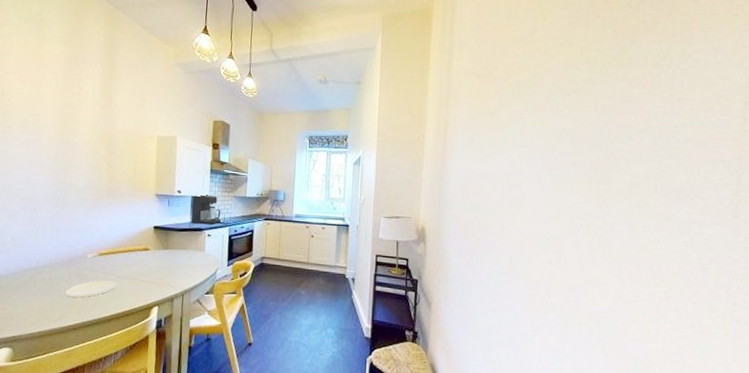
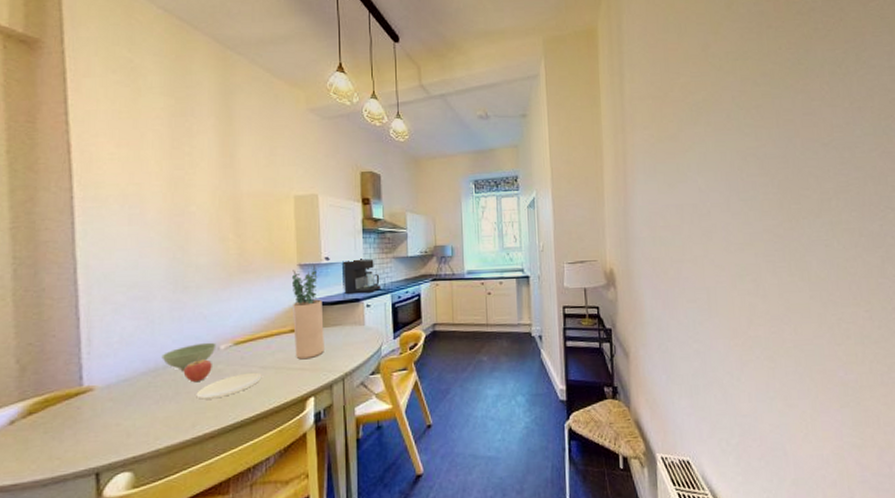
bowl: none [42,250,85,272] -> present [162,342,216,371]
fruit: none [57,262,80,283] -> present [183,357,212,383]
vase: none [146,196,172,275] -> present [291,265,324,360]

